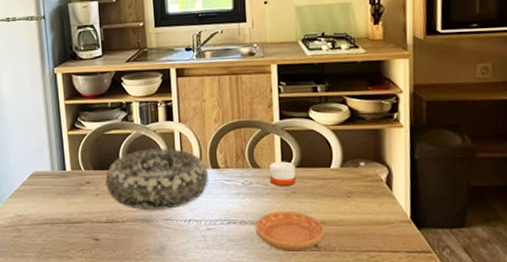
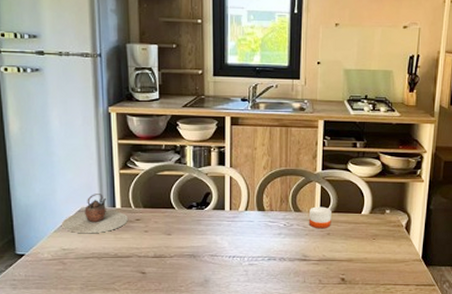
teapot: none [15,157,79,199] -> present [61,194,128,234]
decorative bowl: present [105,148,209,211] -> none [155,190,255,247]
saucer: present [255,210,326,252] -> none [292,249,352,285]

